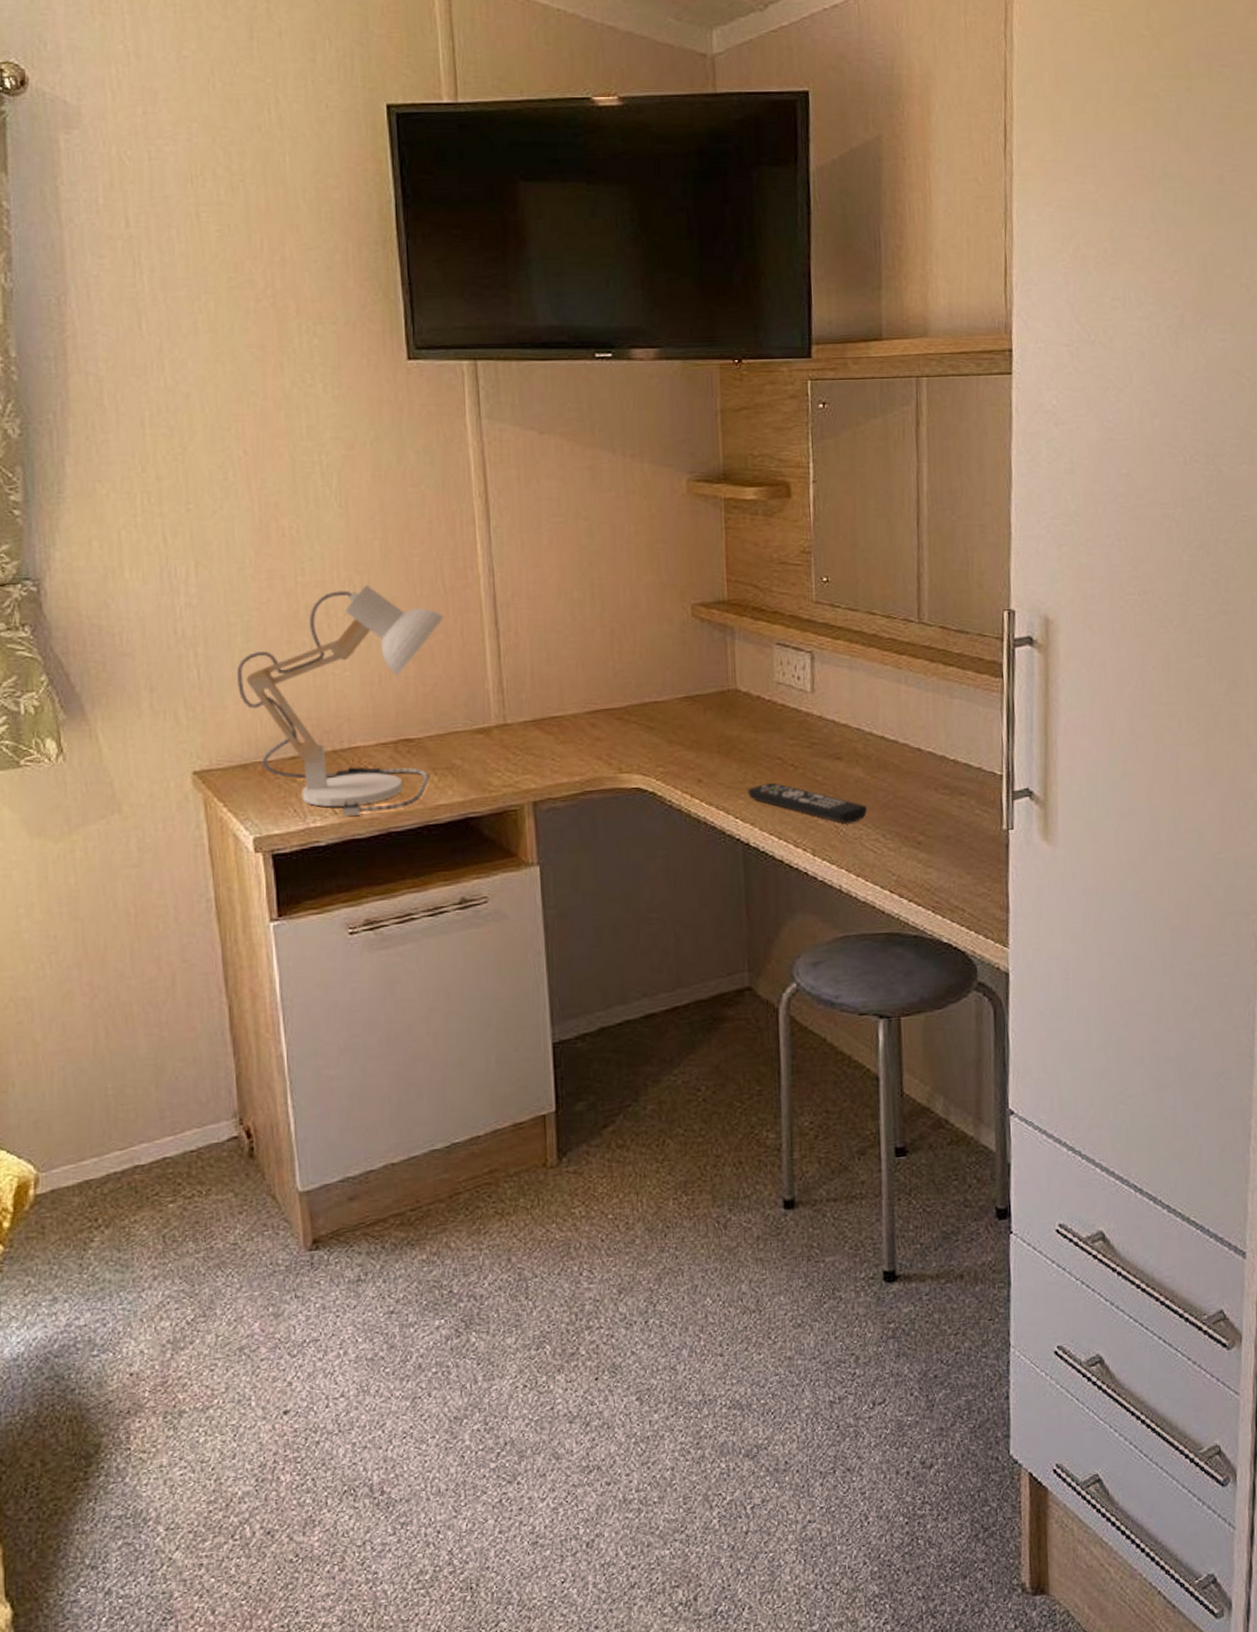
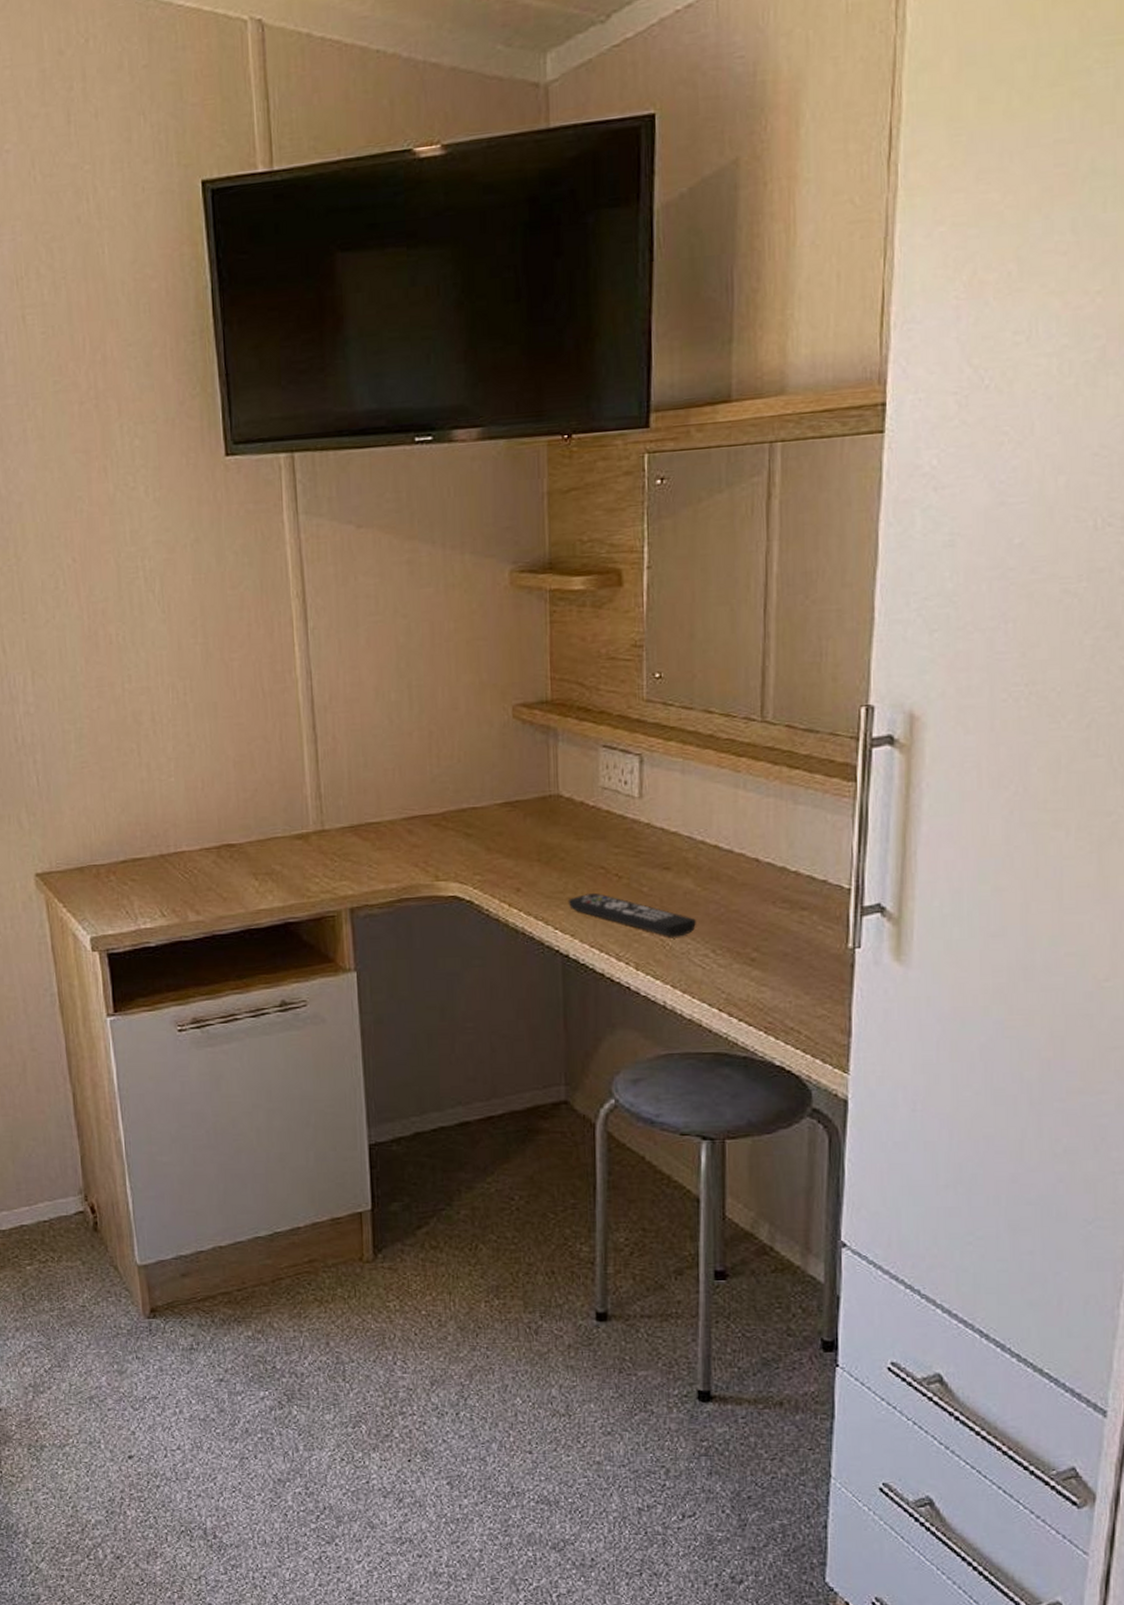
desk lamp: present [236,584,445,816] -> none [71,690,264,919]

